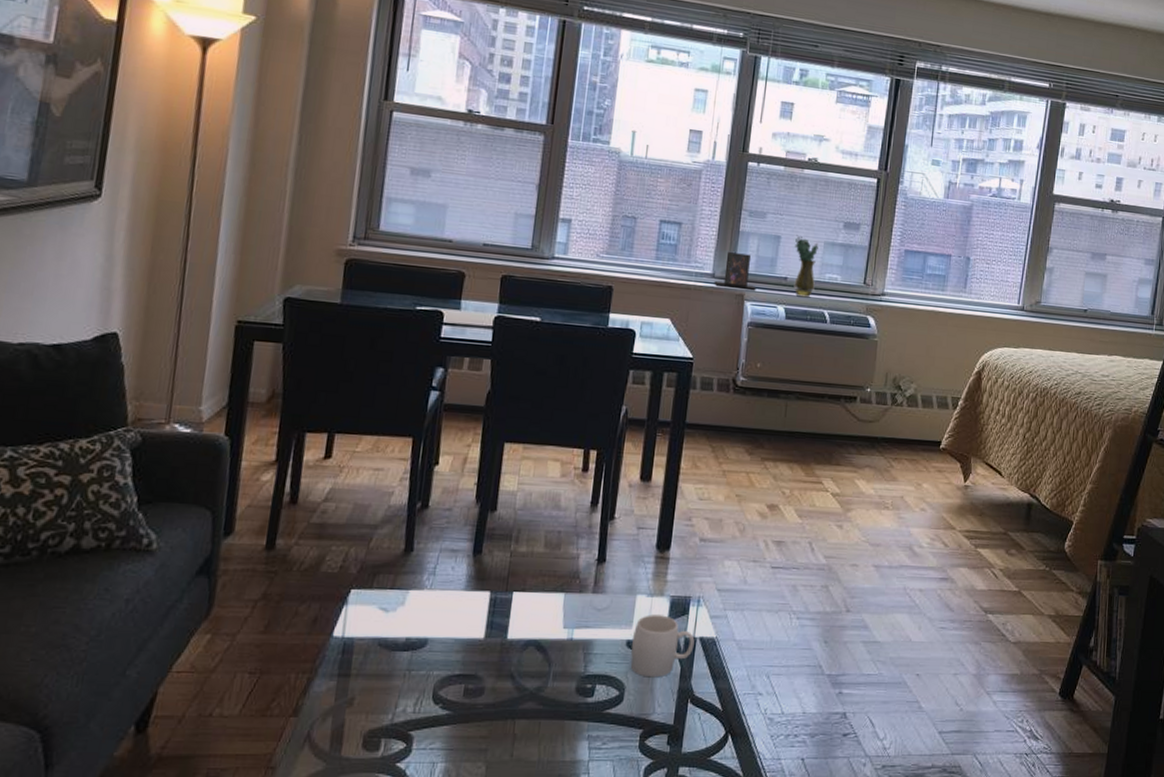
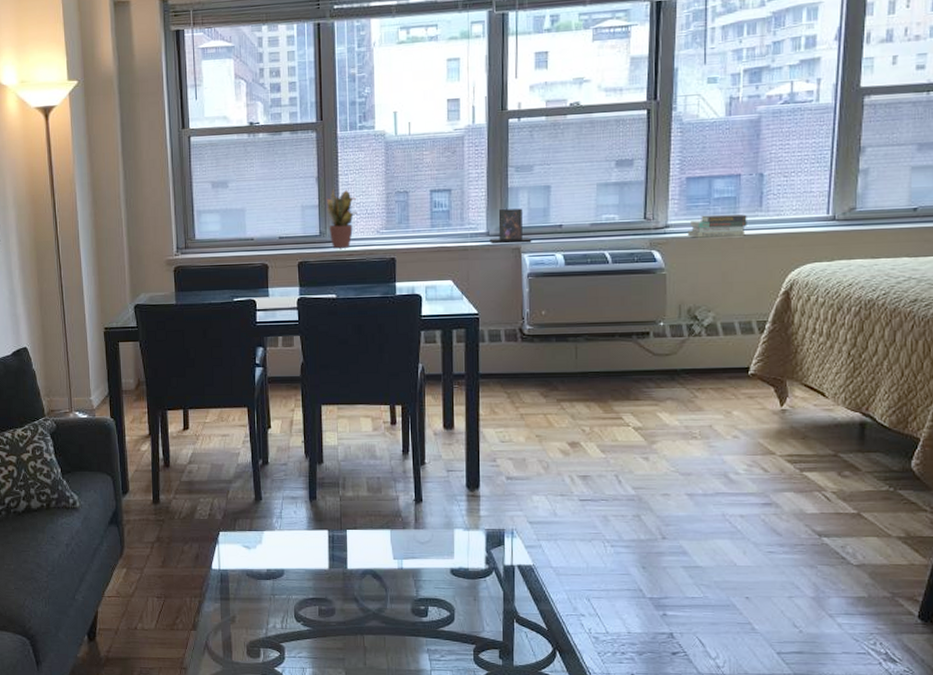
potted plant: none [542,200,579,268] -> present [326,188,357,249]
mug: present [630,614,695,678] -> none [455,546,513,601]
vase: present [793,235,819,298] -> none [566,181,592,242]
books: none [900,288,953,315] -> present [687,213,747,238]

